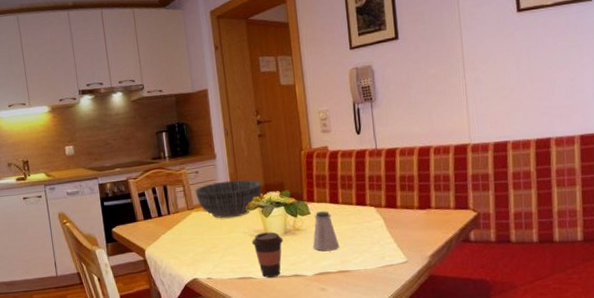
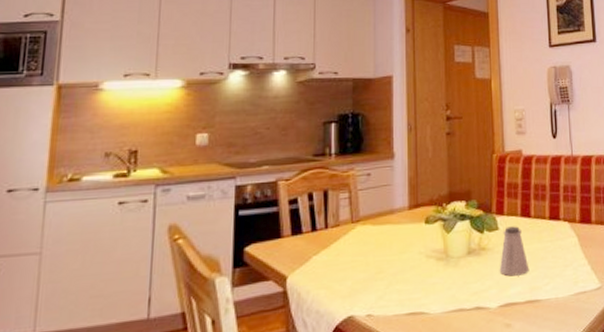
bowl: present [195,179,262,219] -> none [363,185,445,235]
coffee cup: present [252,232,284,278] -> none [428,251,466,312]

